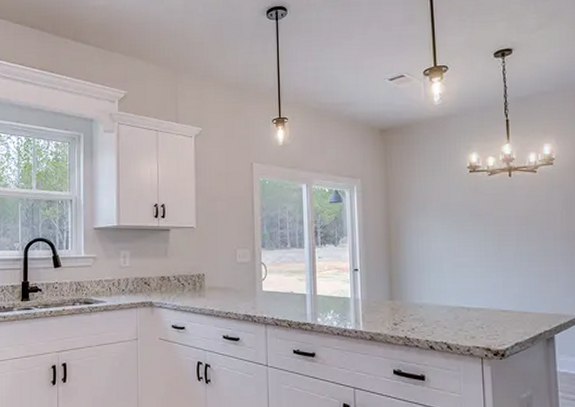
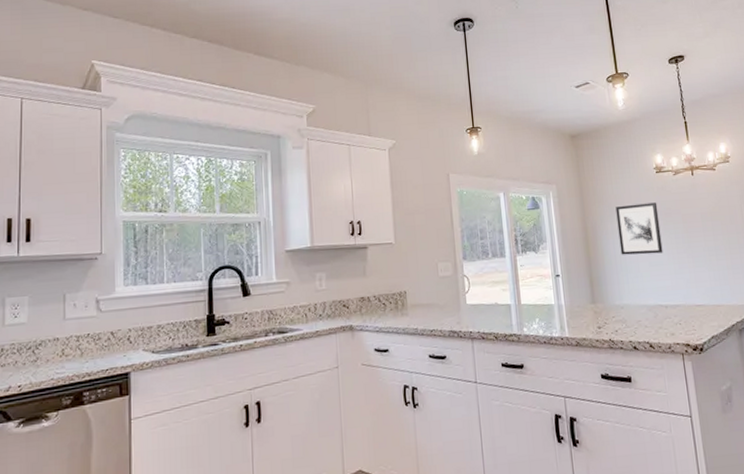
wall art: none [422,203,470,255] -> present [615,202,663,255]

